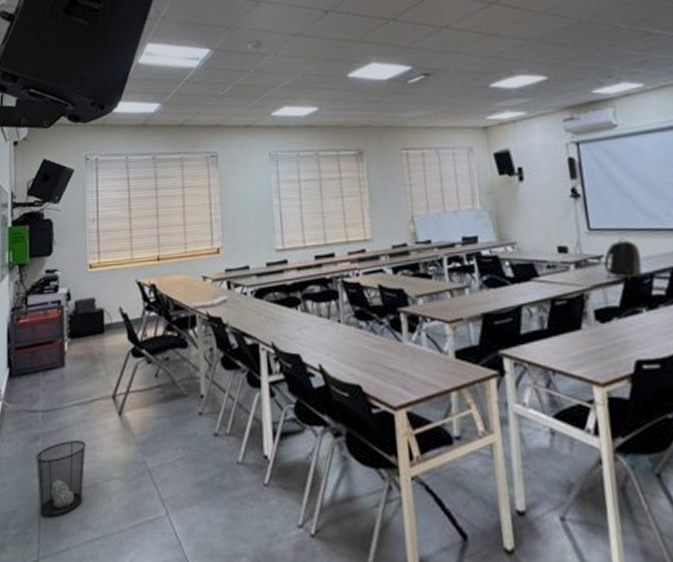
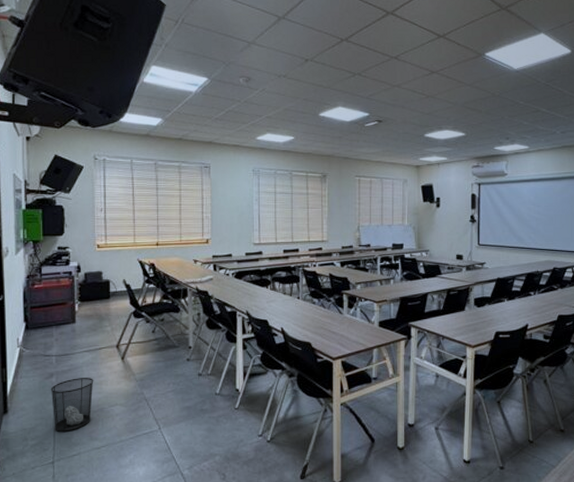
backpack: present [603,237,643,281] -> none [485,251,508,280]

